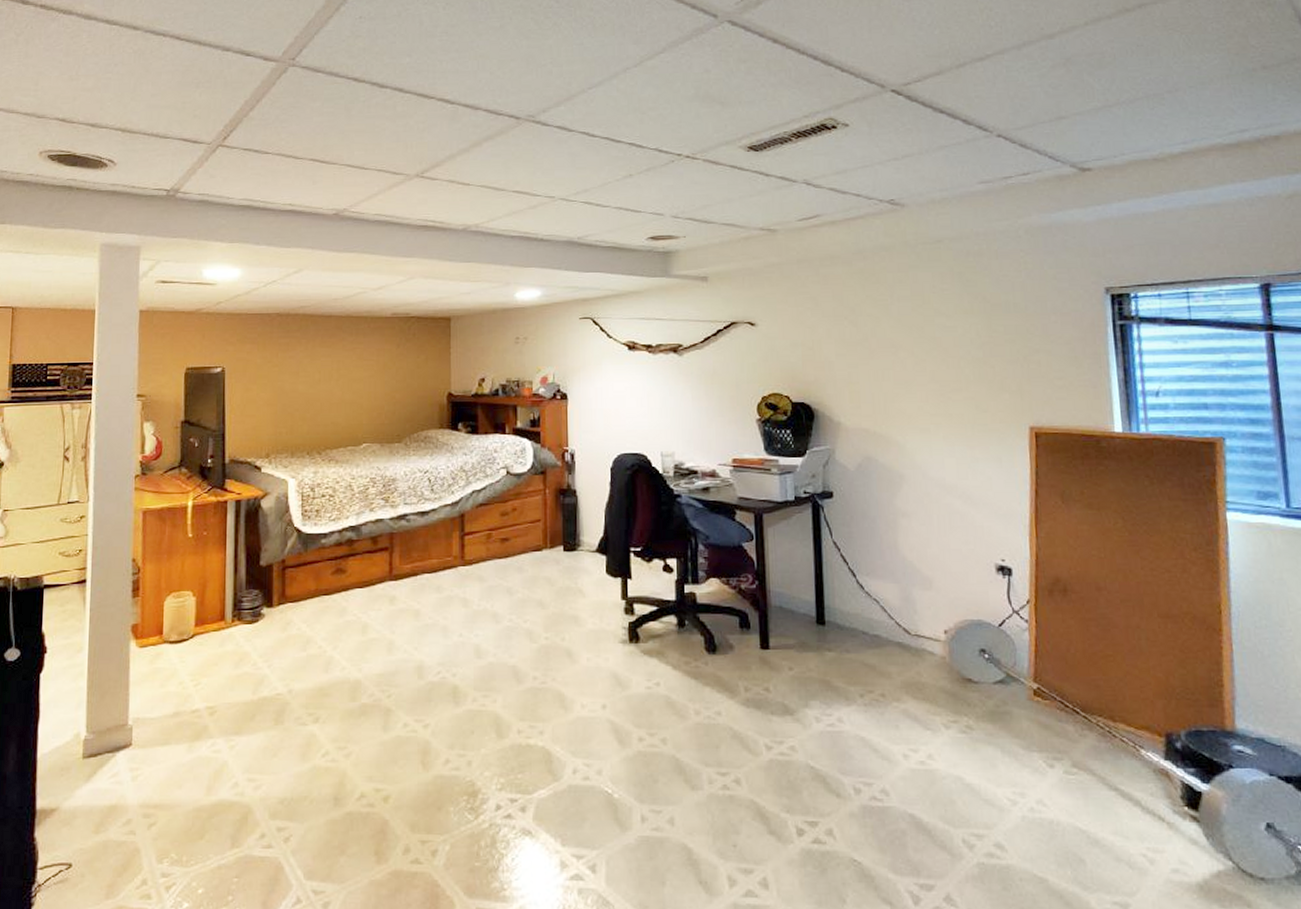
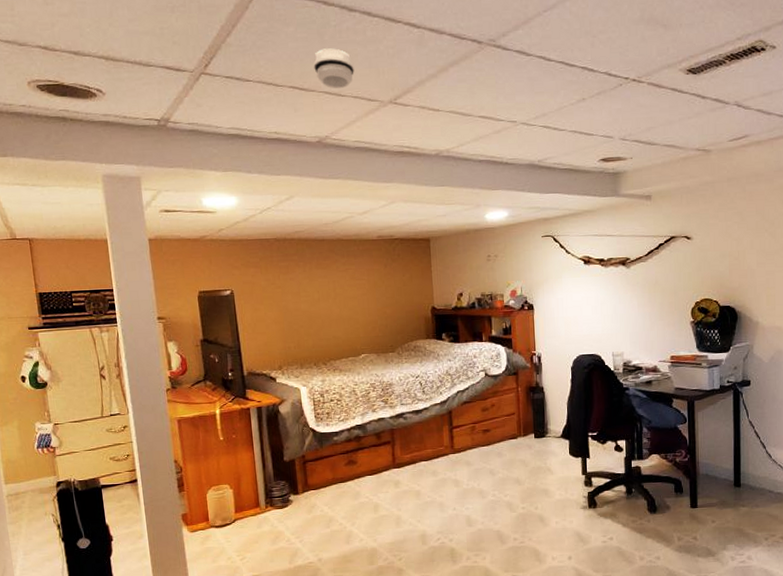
smoke detector: none [338,122,380,162] -> present [313,48,354,89]

